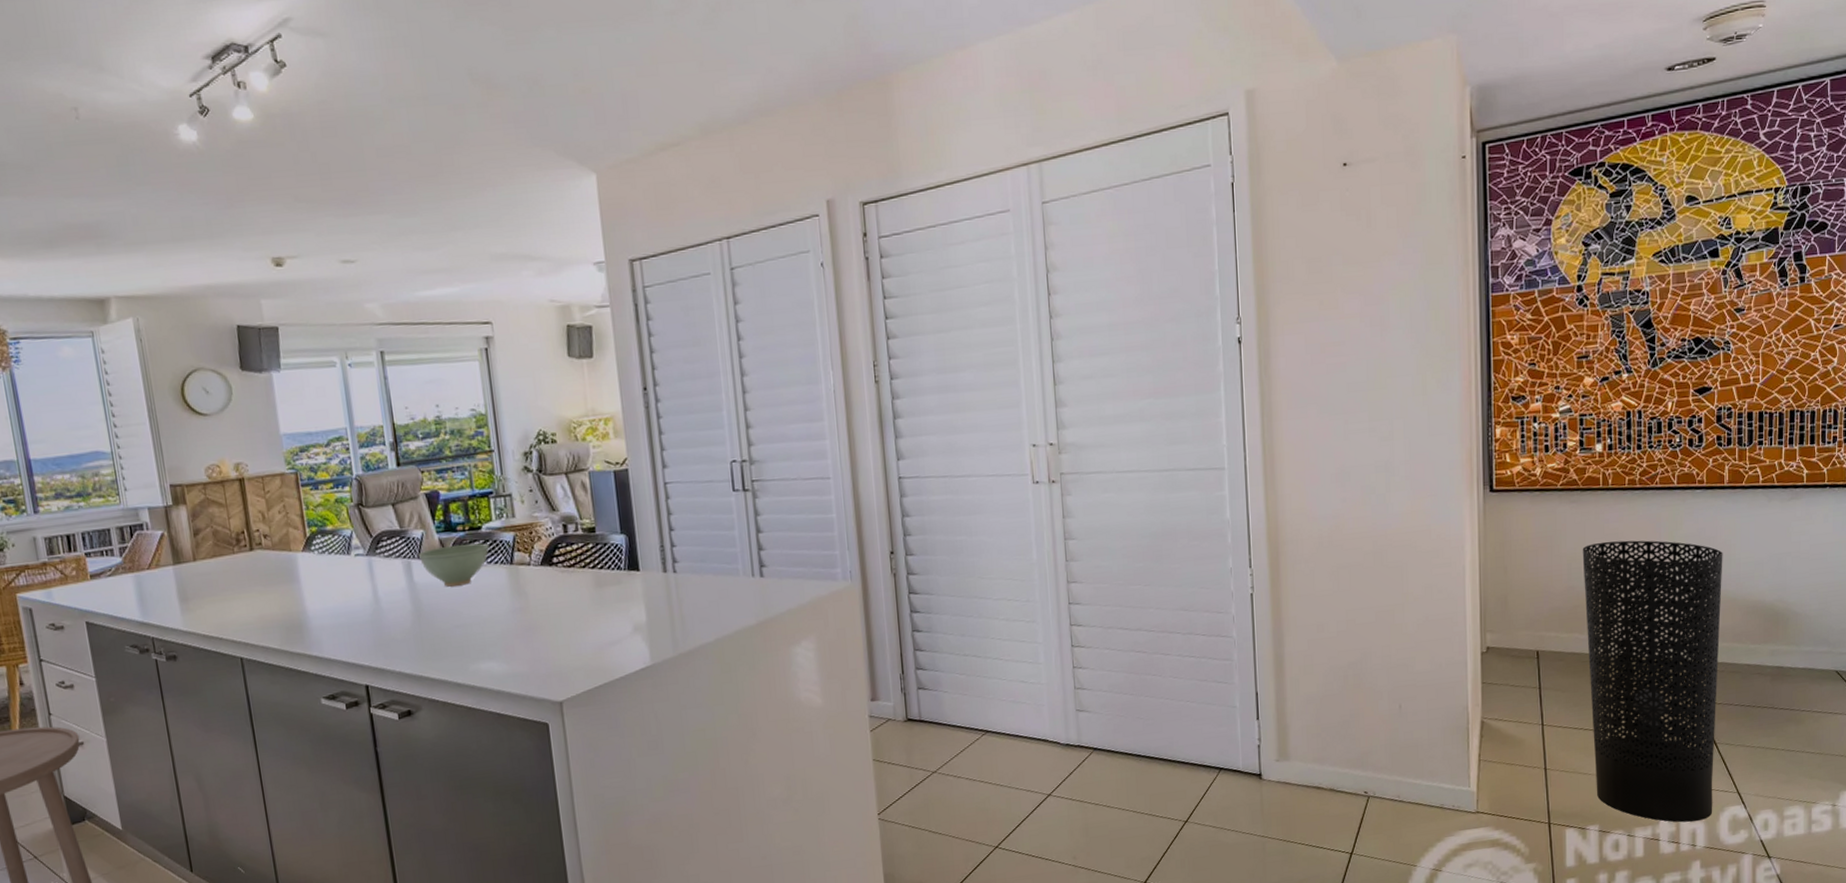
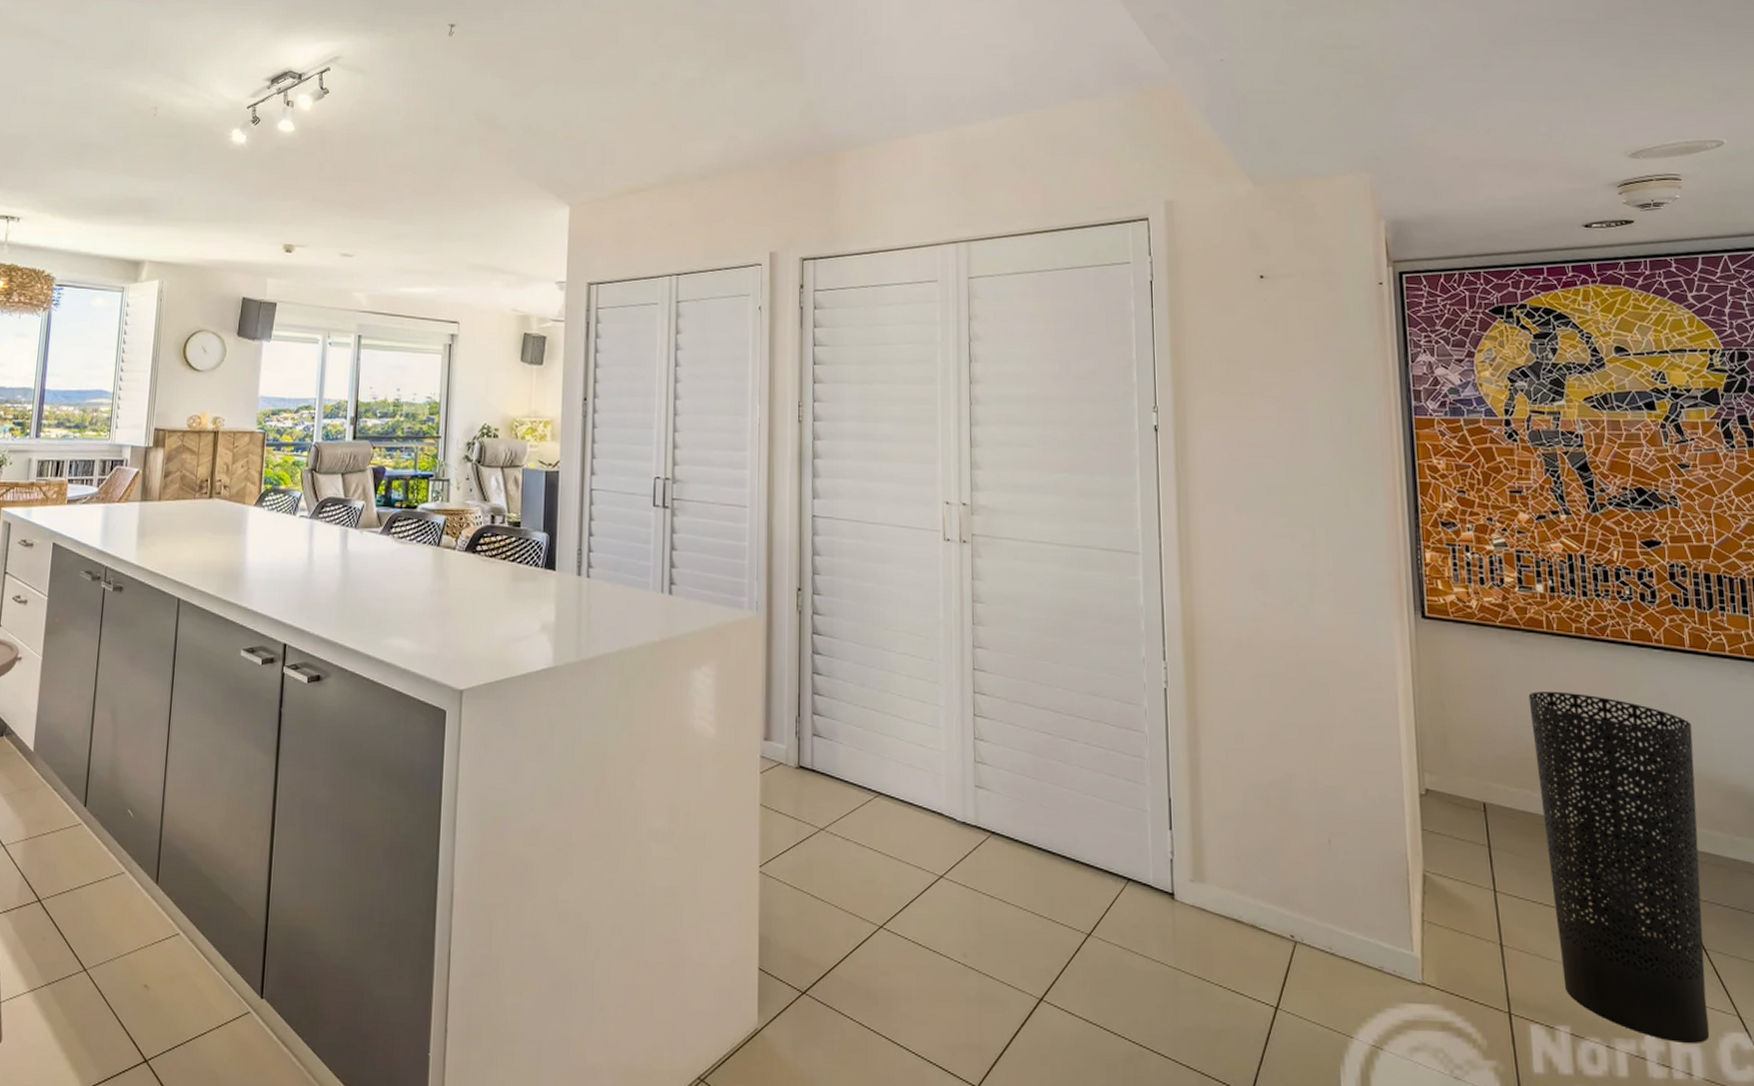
bowl: present [418,543,490,587] -> none [355,520,421,560]

